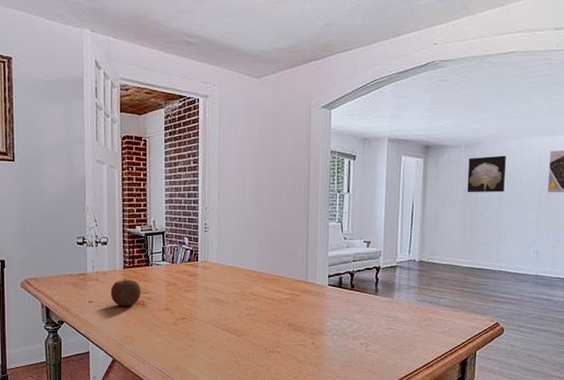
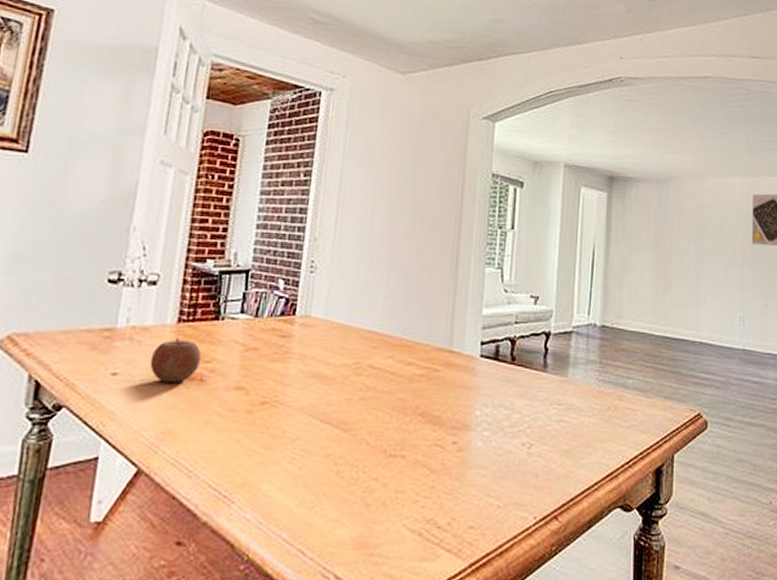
wall art: present [467,155,506,193] -> none [659,195,704,241]

